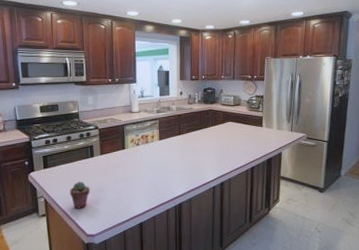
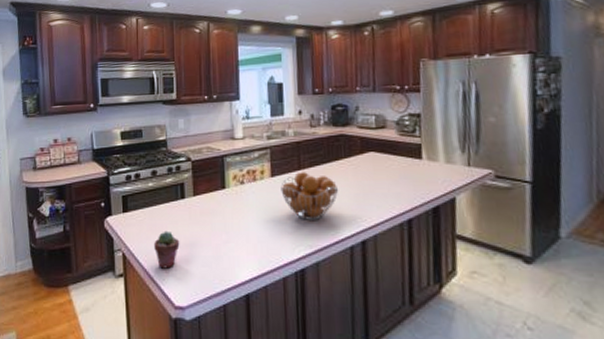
fruit basket: none [166,135,207,170] -> present [280,171,339,220]

